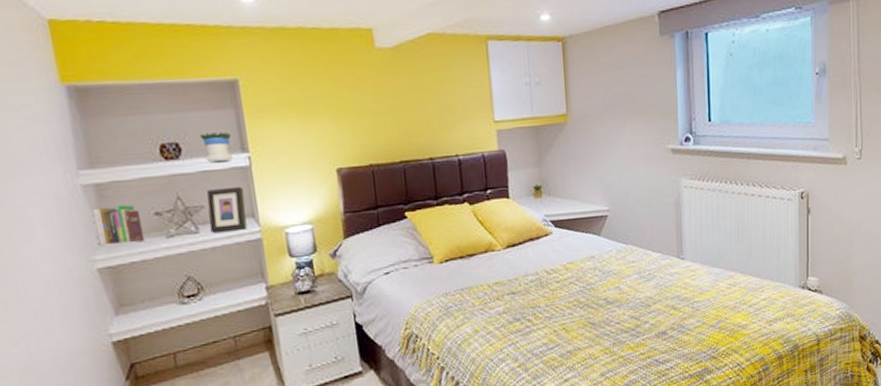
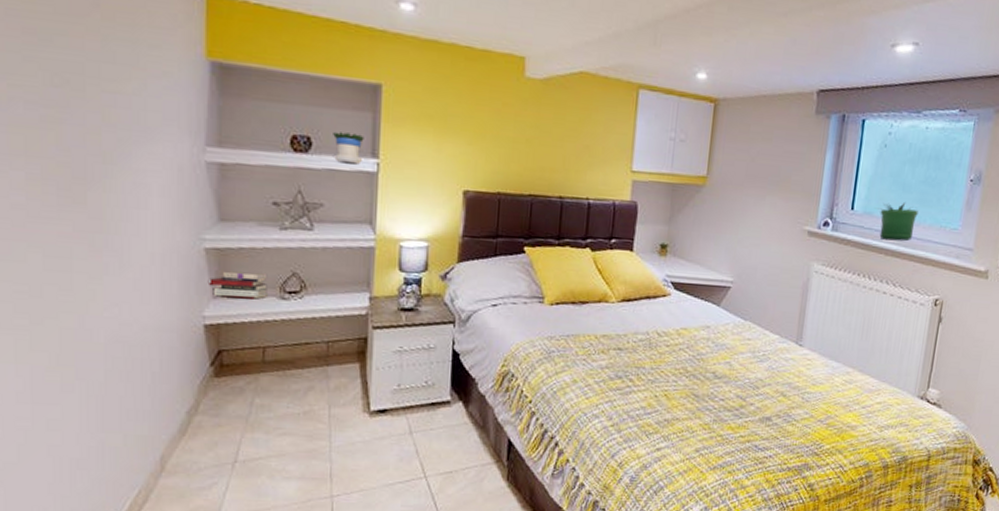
books: present [93,204,145,245] -> none [212,187,259,228]
books: none [107,281,167,313] -> present [207,271,268,299]
picture frame: present [207,186,247,234] -> none [325,189,366,235]
planter: none [733,105,772,145] -> present [878,201,919,242]

